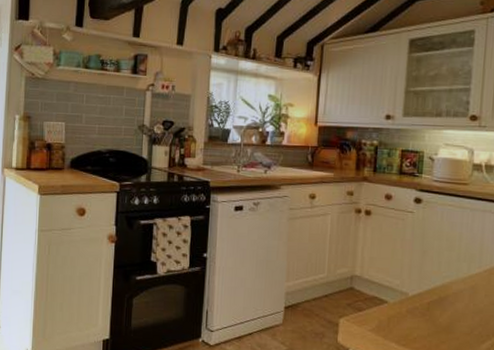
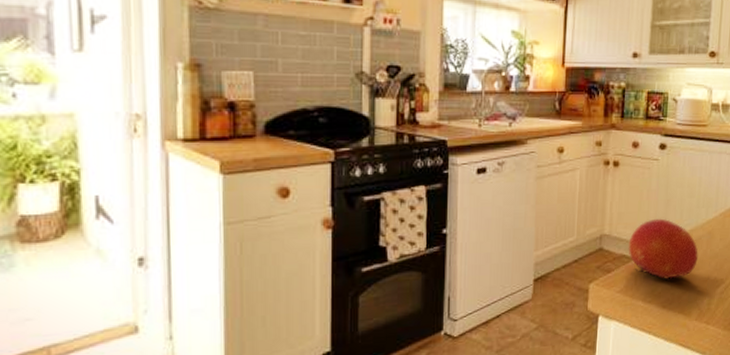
fruit: none [380,267,459,328] -> present [628,218,698,280]

